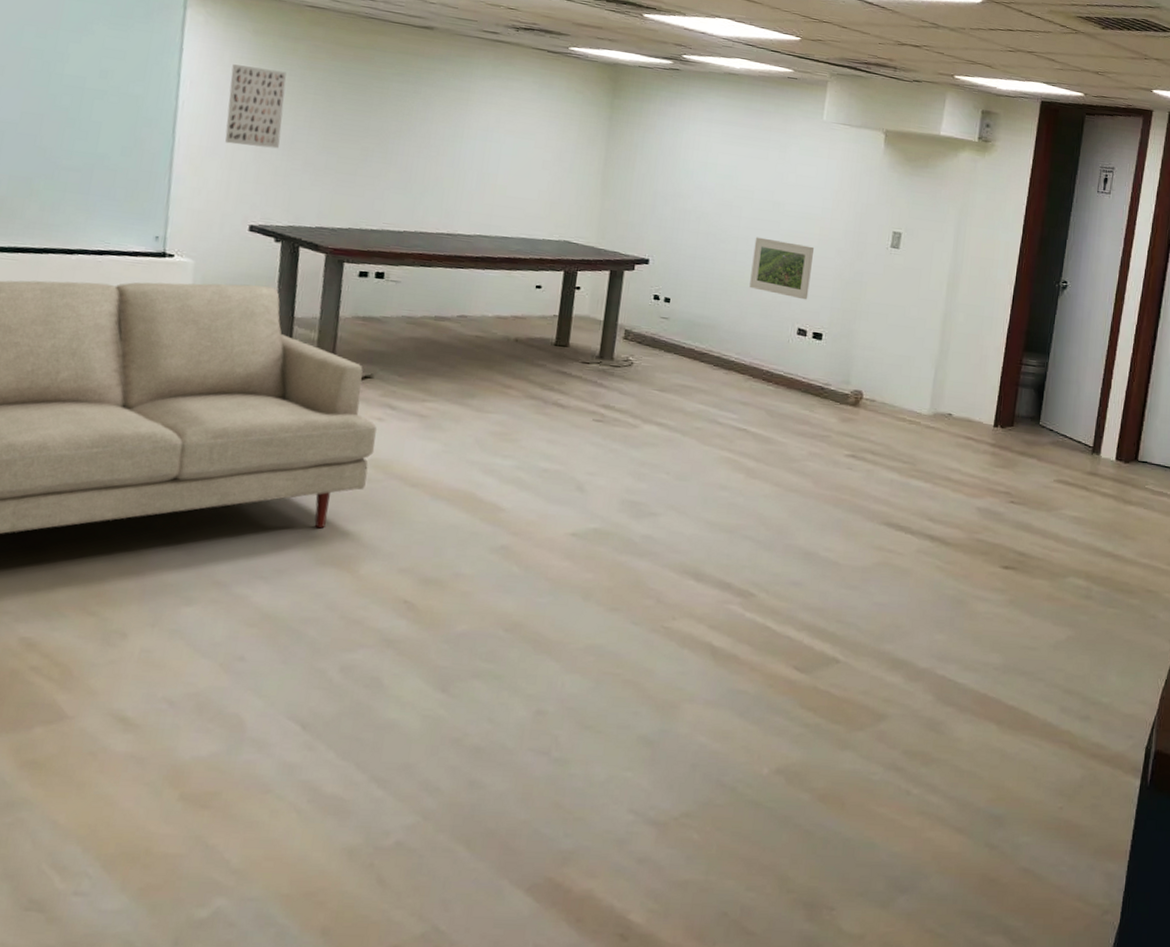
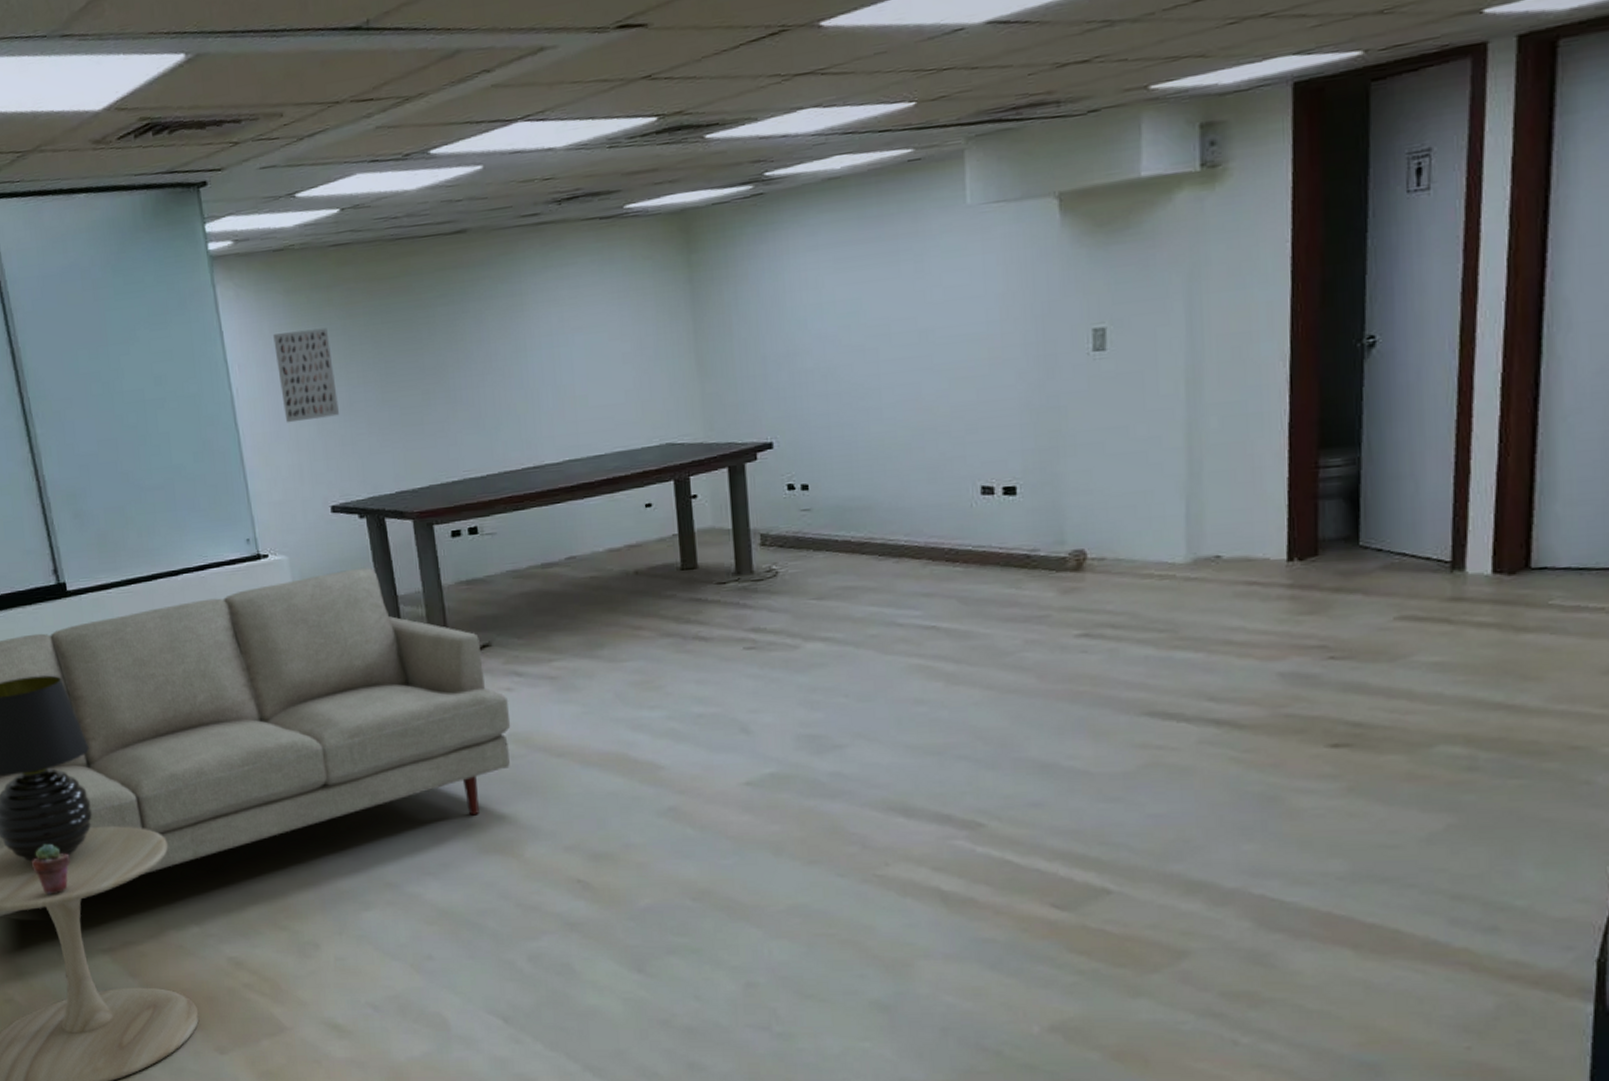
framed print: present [749,237,815,300] -> none [903,376,988,450]

